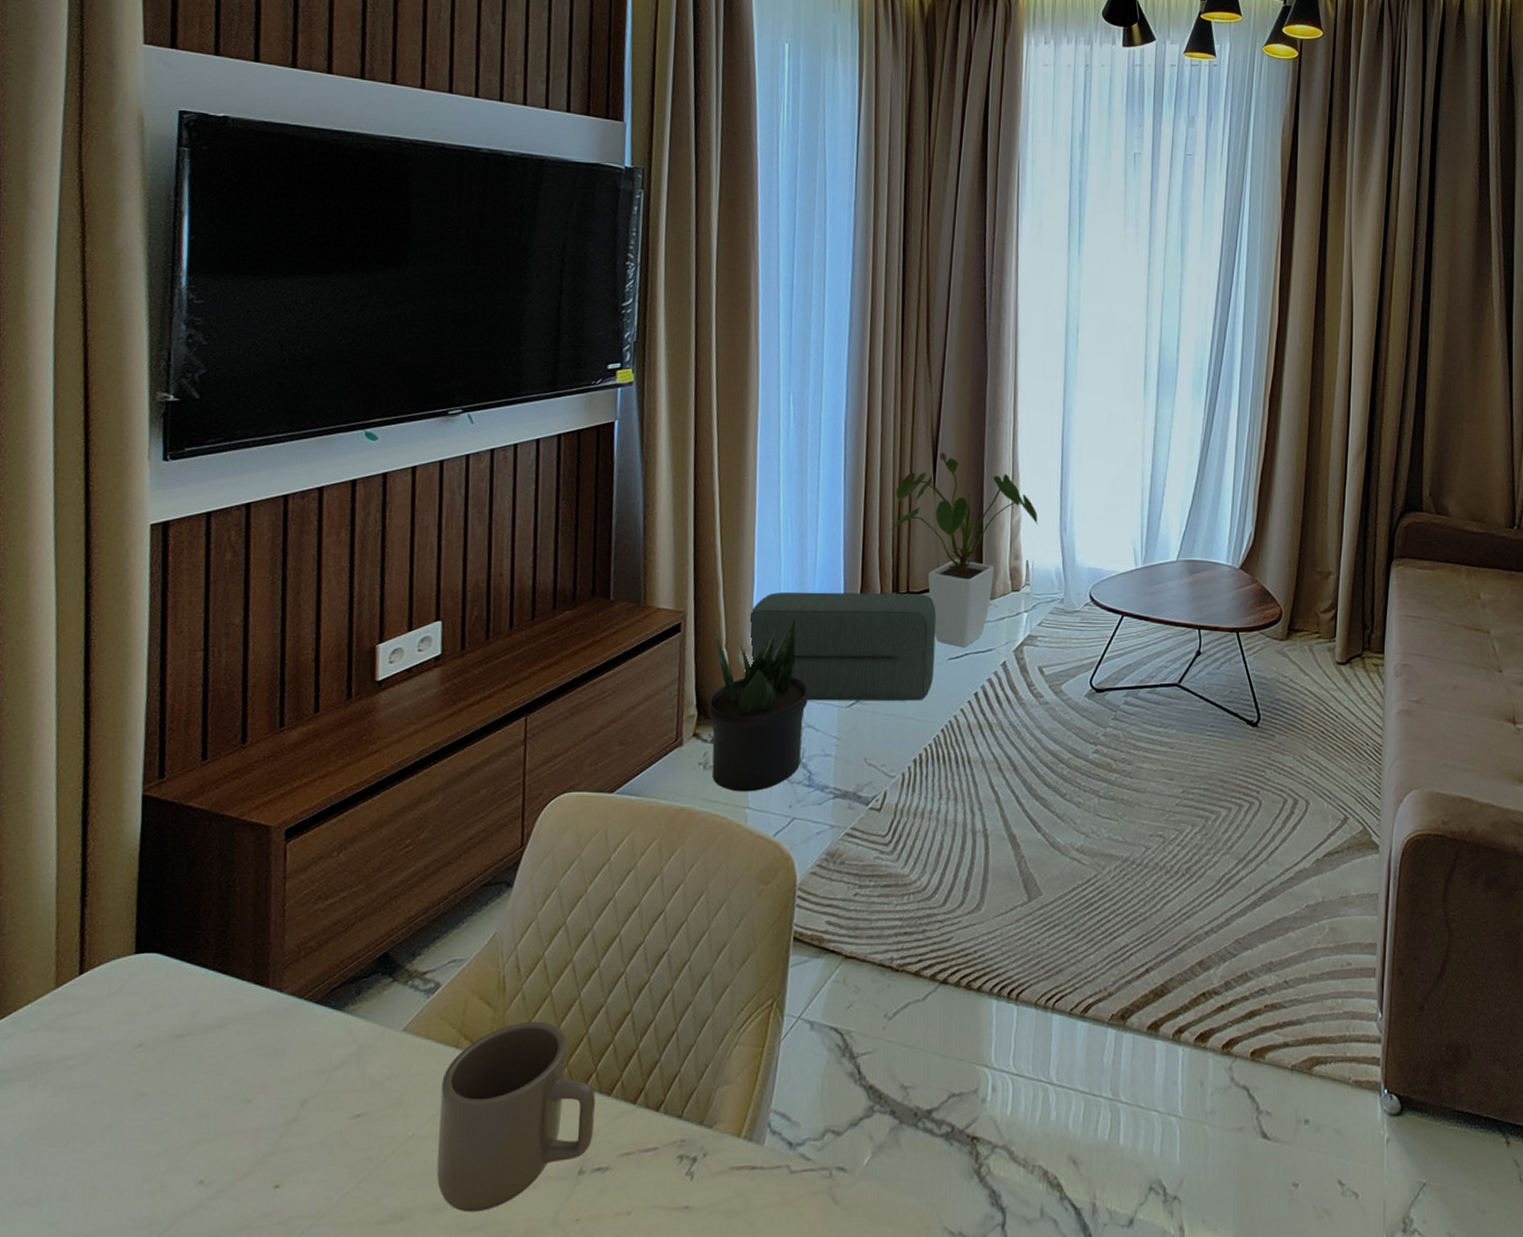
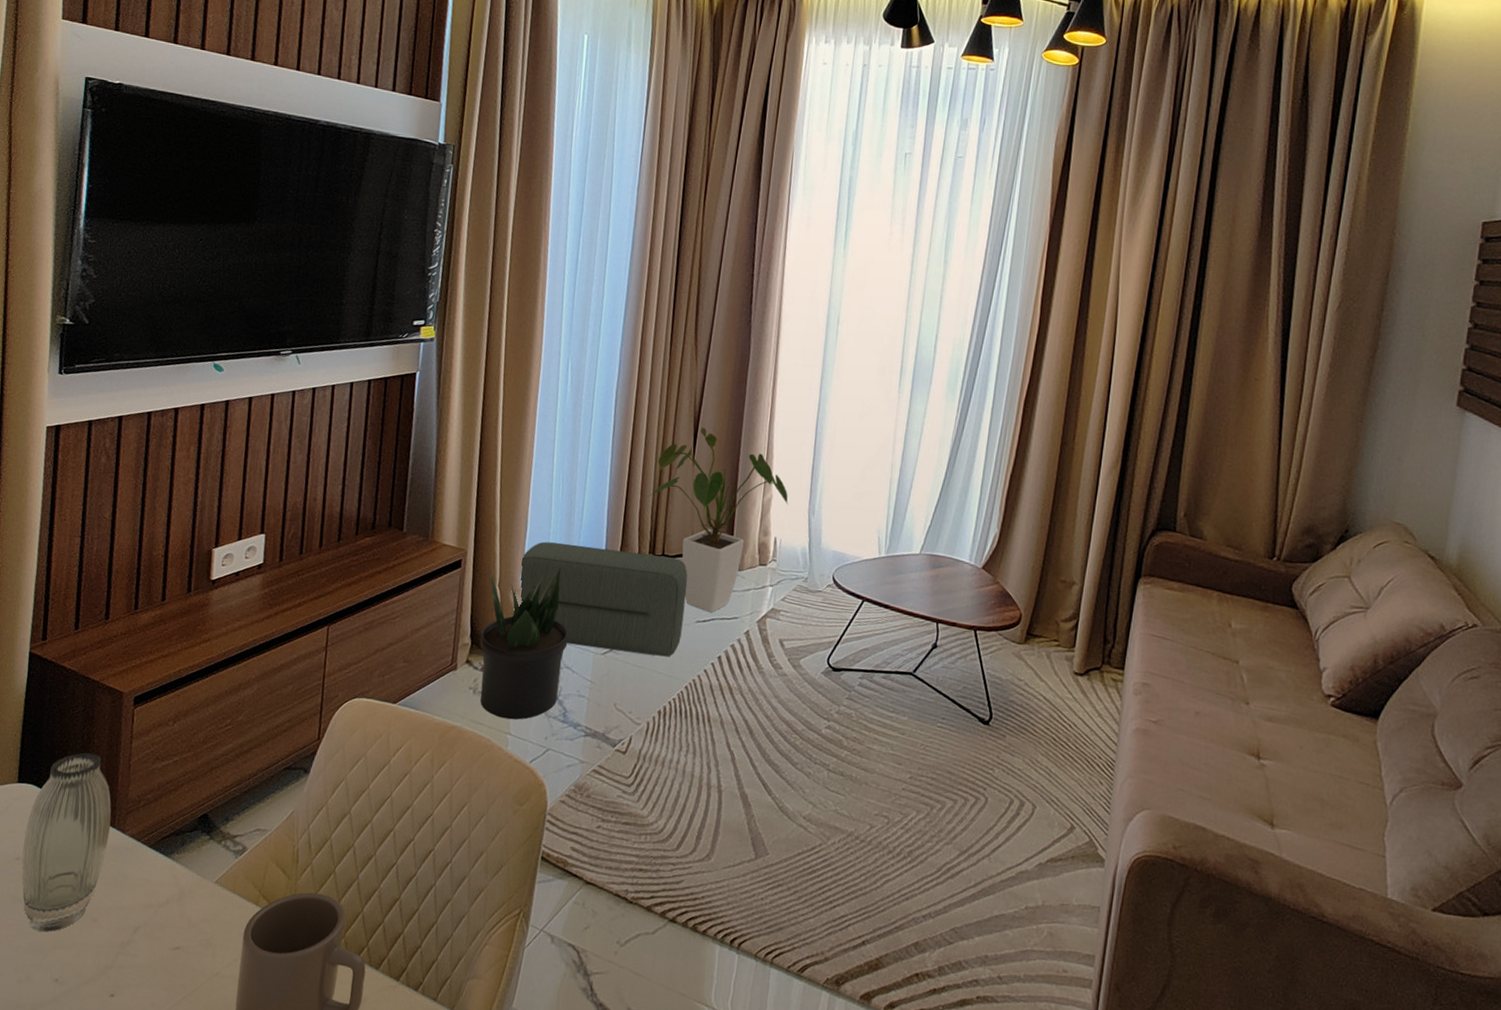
vase: none [146,903,264,1128] -> present [21,752,112,932]

